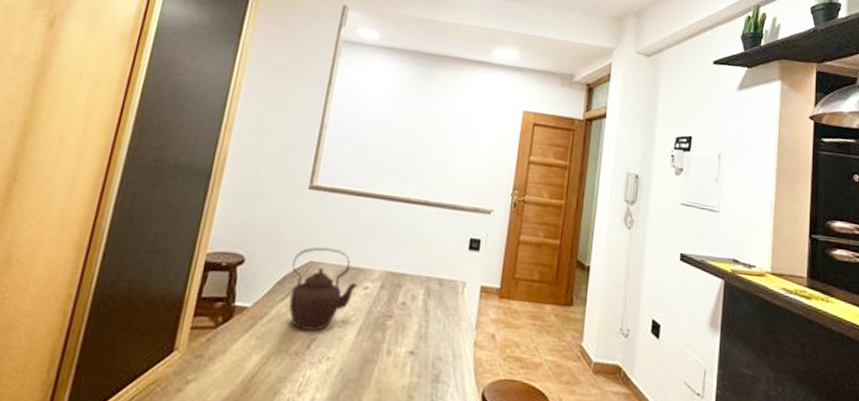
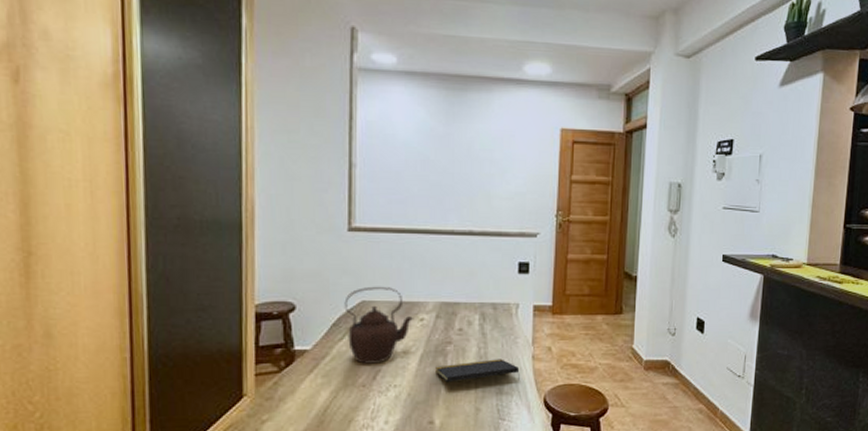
notepad: none [372,340,460,370] -> present [435,359,520,383]

